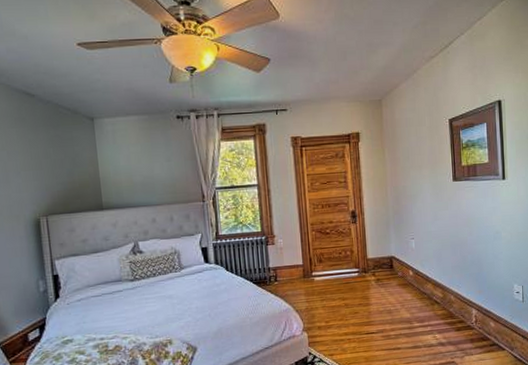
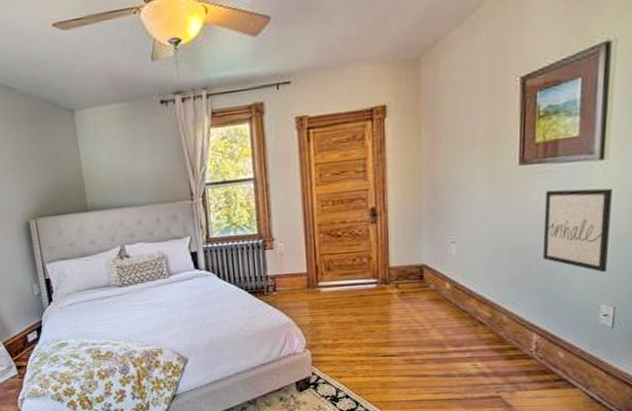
wall art: none [471,199,515,261] -> present [542,188,612,273]

